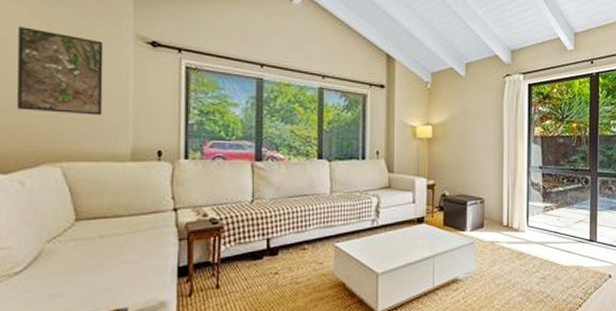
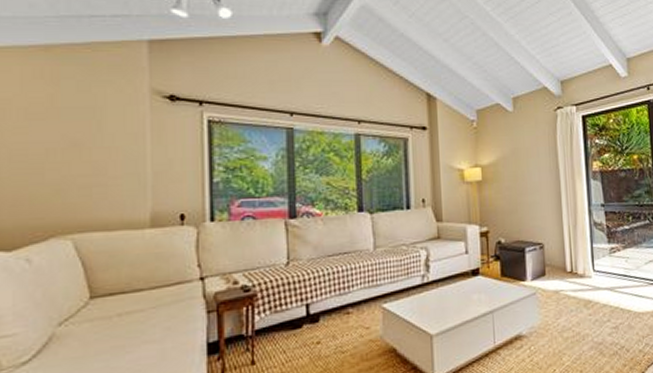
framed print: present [16,27,104,116] -> none [20,88,117,180]

